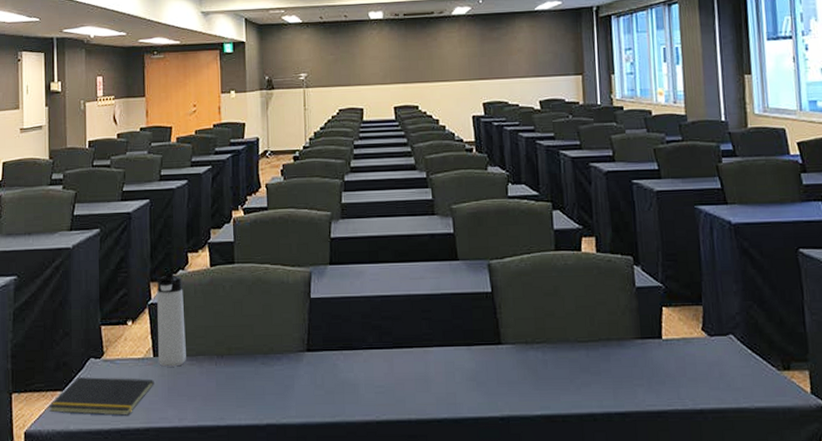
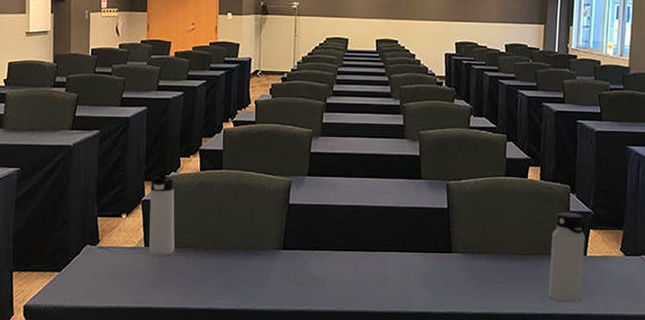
notepad: present [49,377,154,416] -> none [47,261,144,296]
water bottle: none [617,287,662,397] -> present [549,211,585,303]

